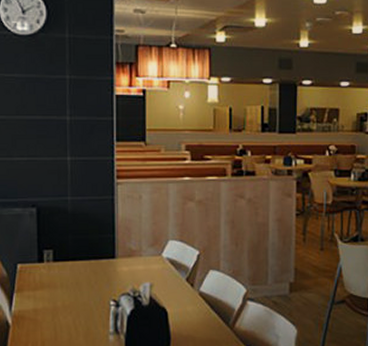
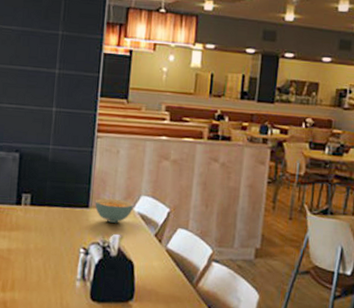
cereal bowl: none [121,247,161,271] -> present [95,198,133,223]

